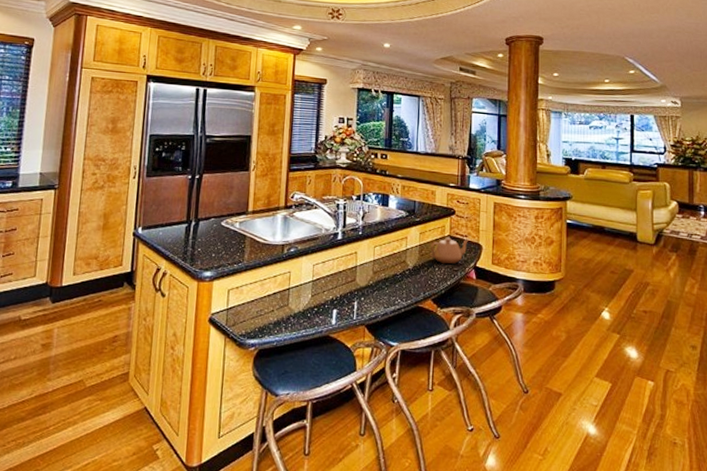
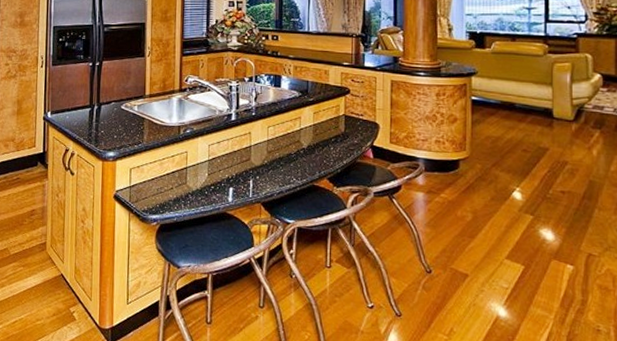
teapot: present [429,237,470,264] -> none [323,116,366,144]

